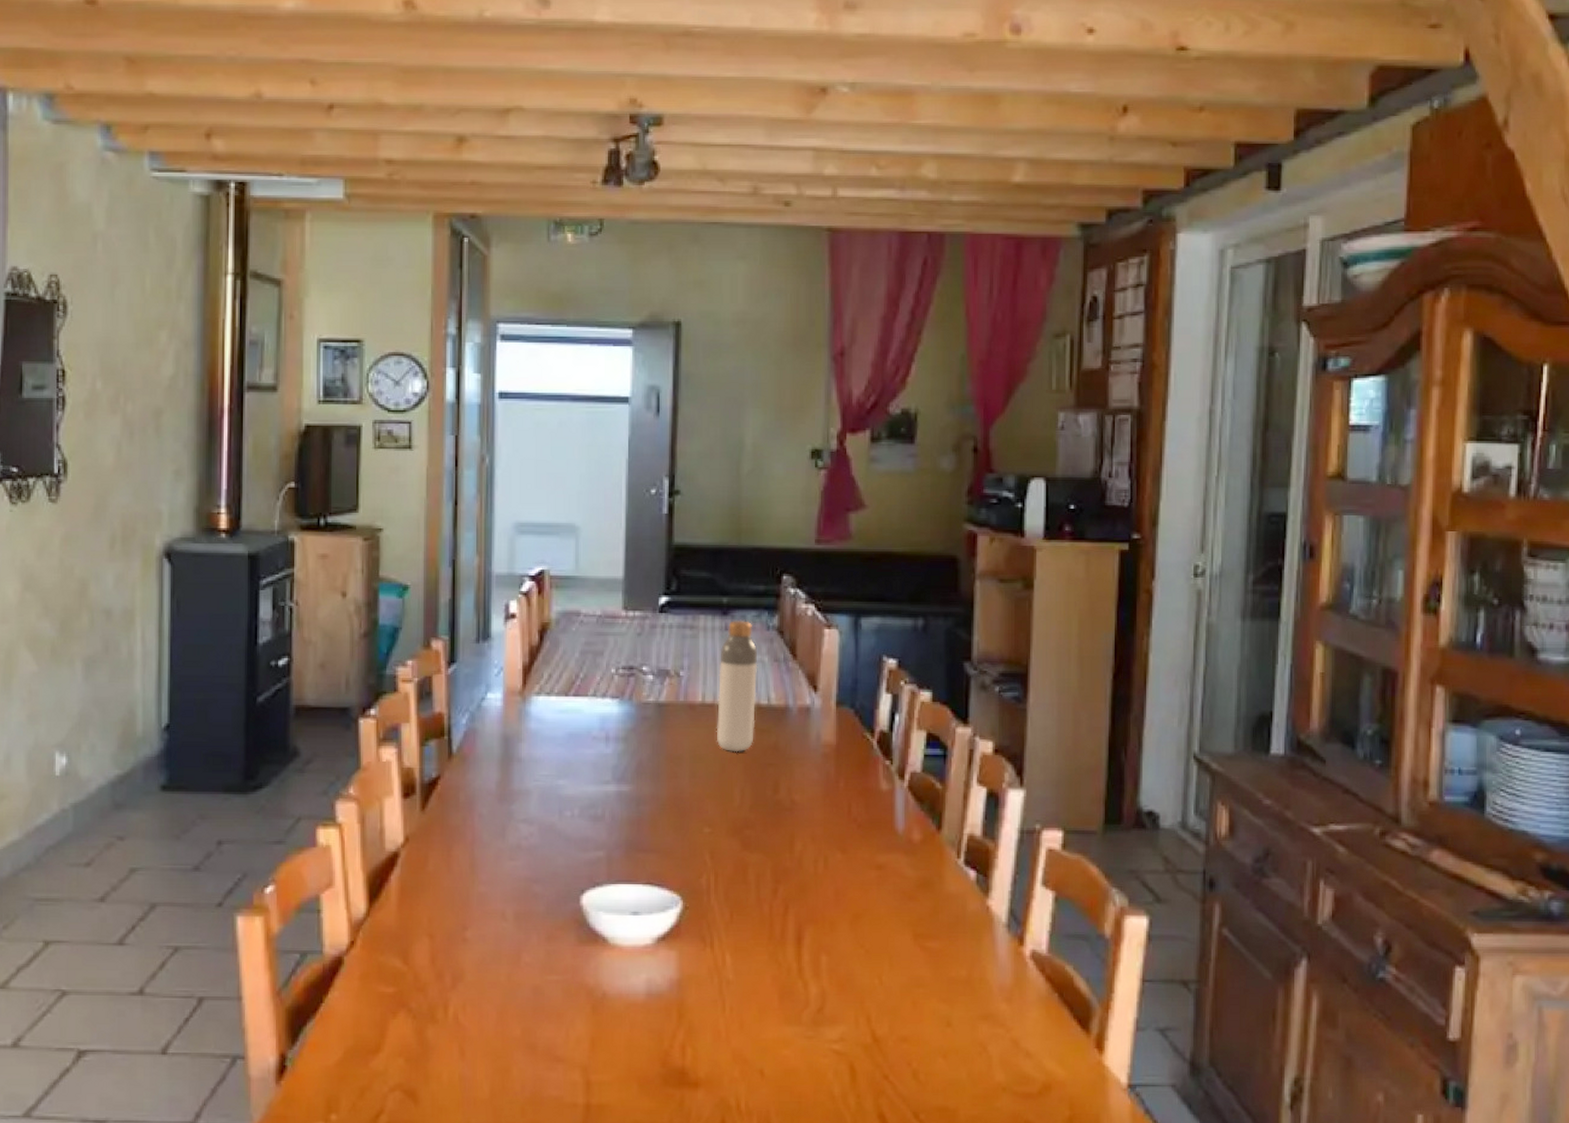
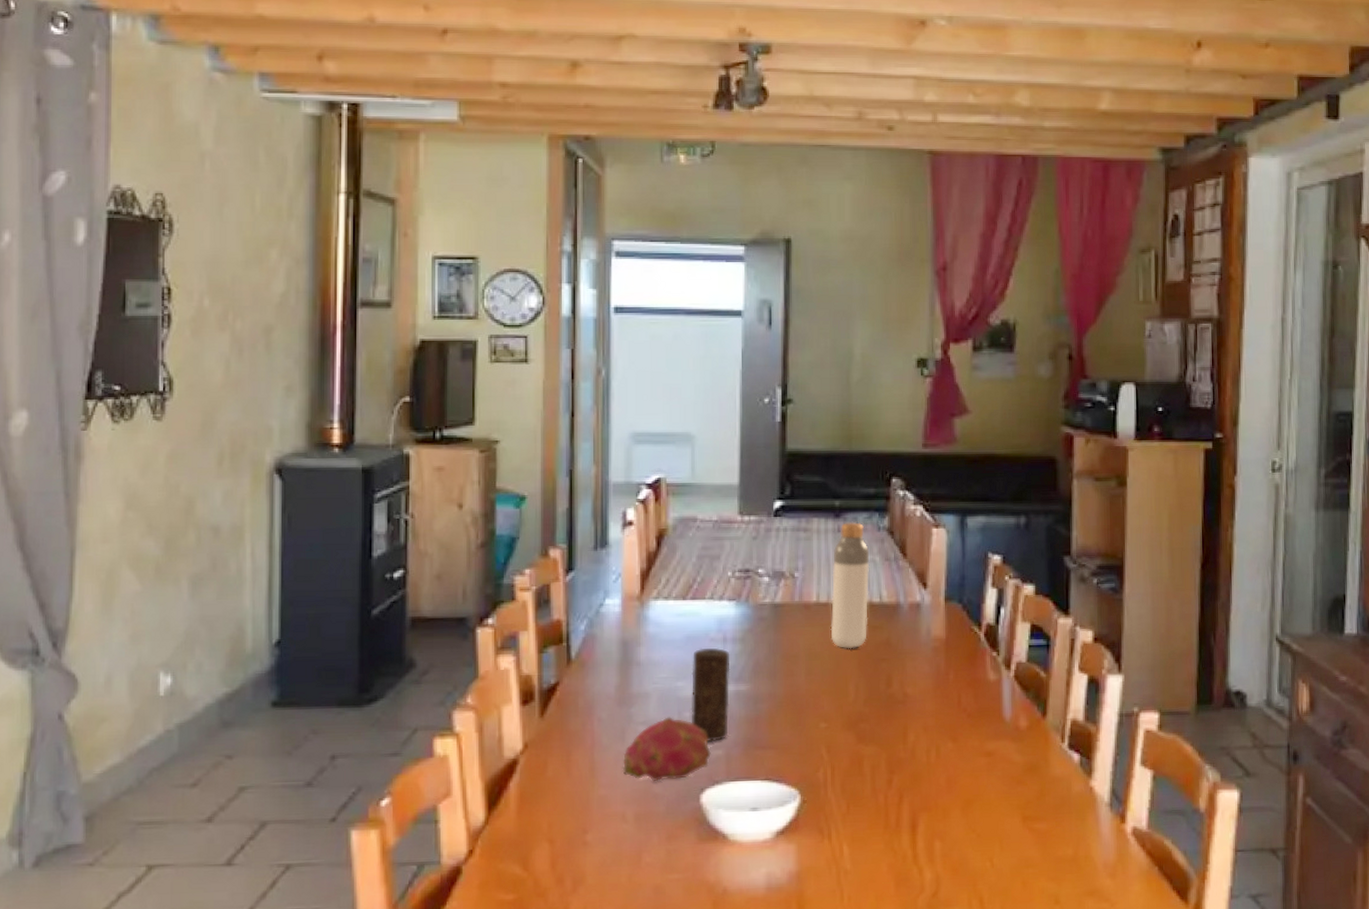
fruit: none [502,815,592,881] -> present [622,717,711,782]
candle: none [572,746,613,843] -> present [691,647,730,742]

